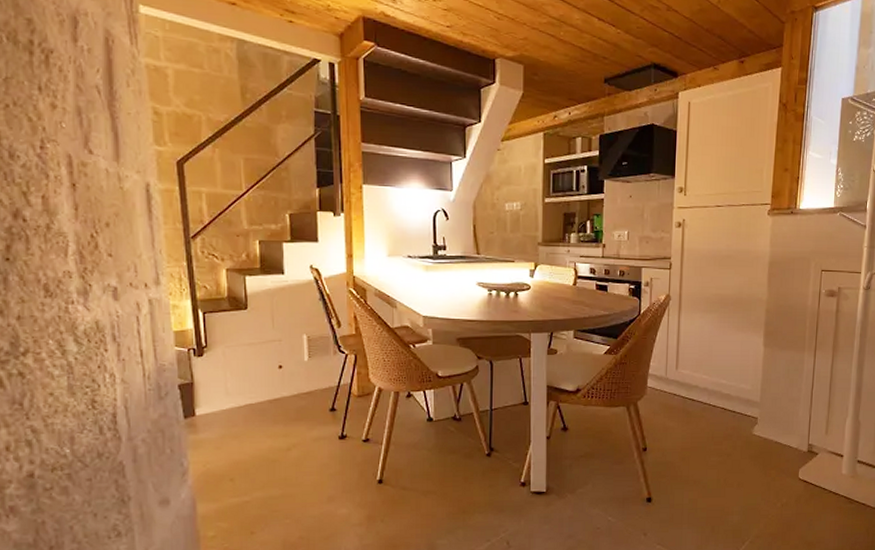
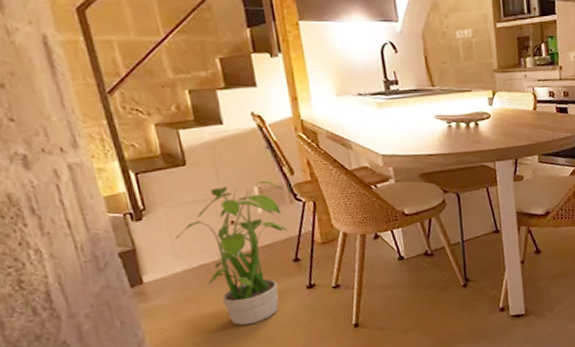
potted plant: none [228,328,330,468] -> present [174,179,288,326]

